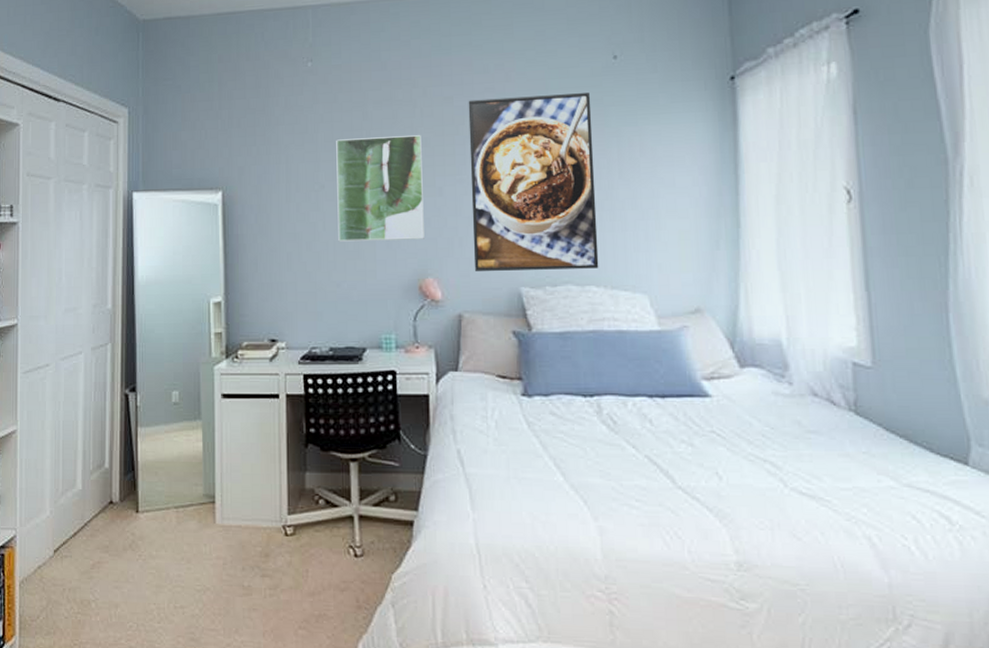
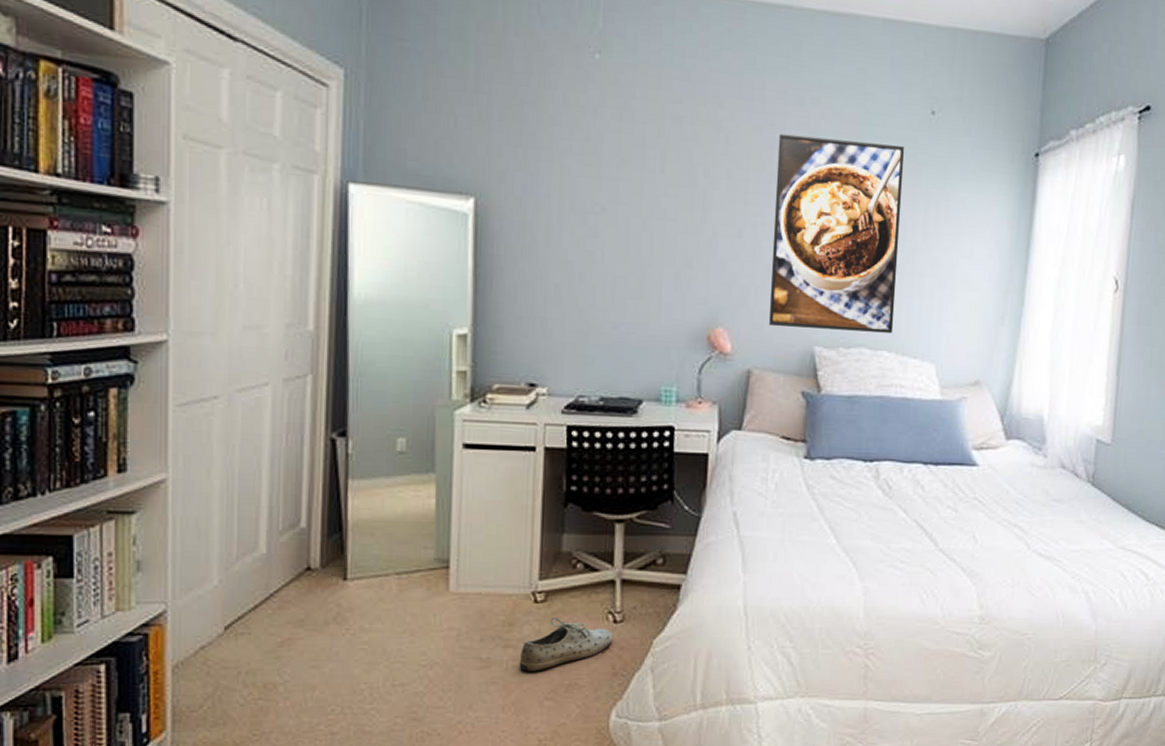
shoe: none [275,550,355,601] -> present [519,618,613,672]
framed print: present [336,135,424,242] -> none [618,155,724,284]

